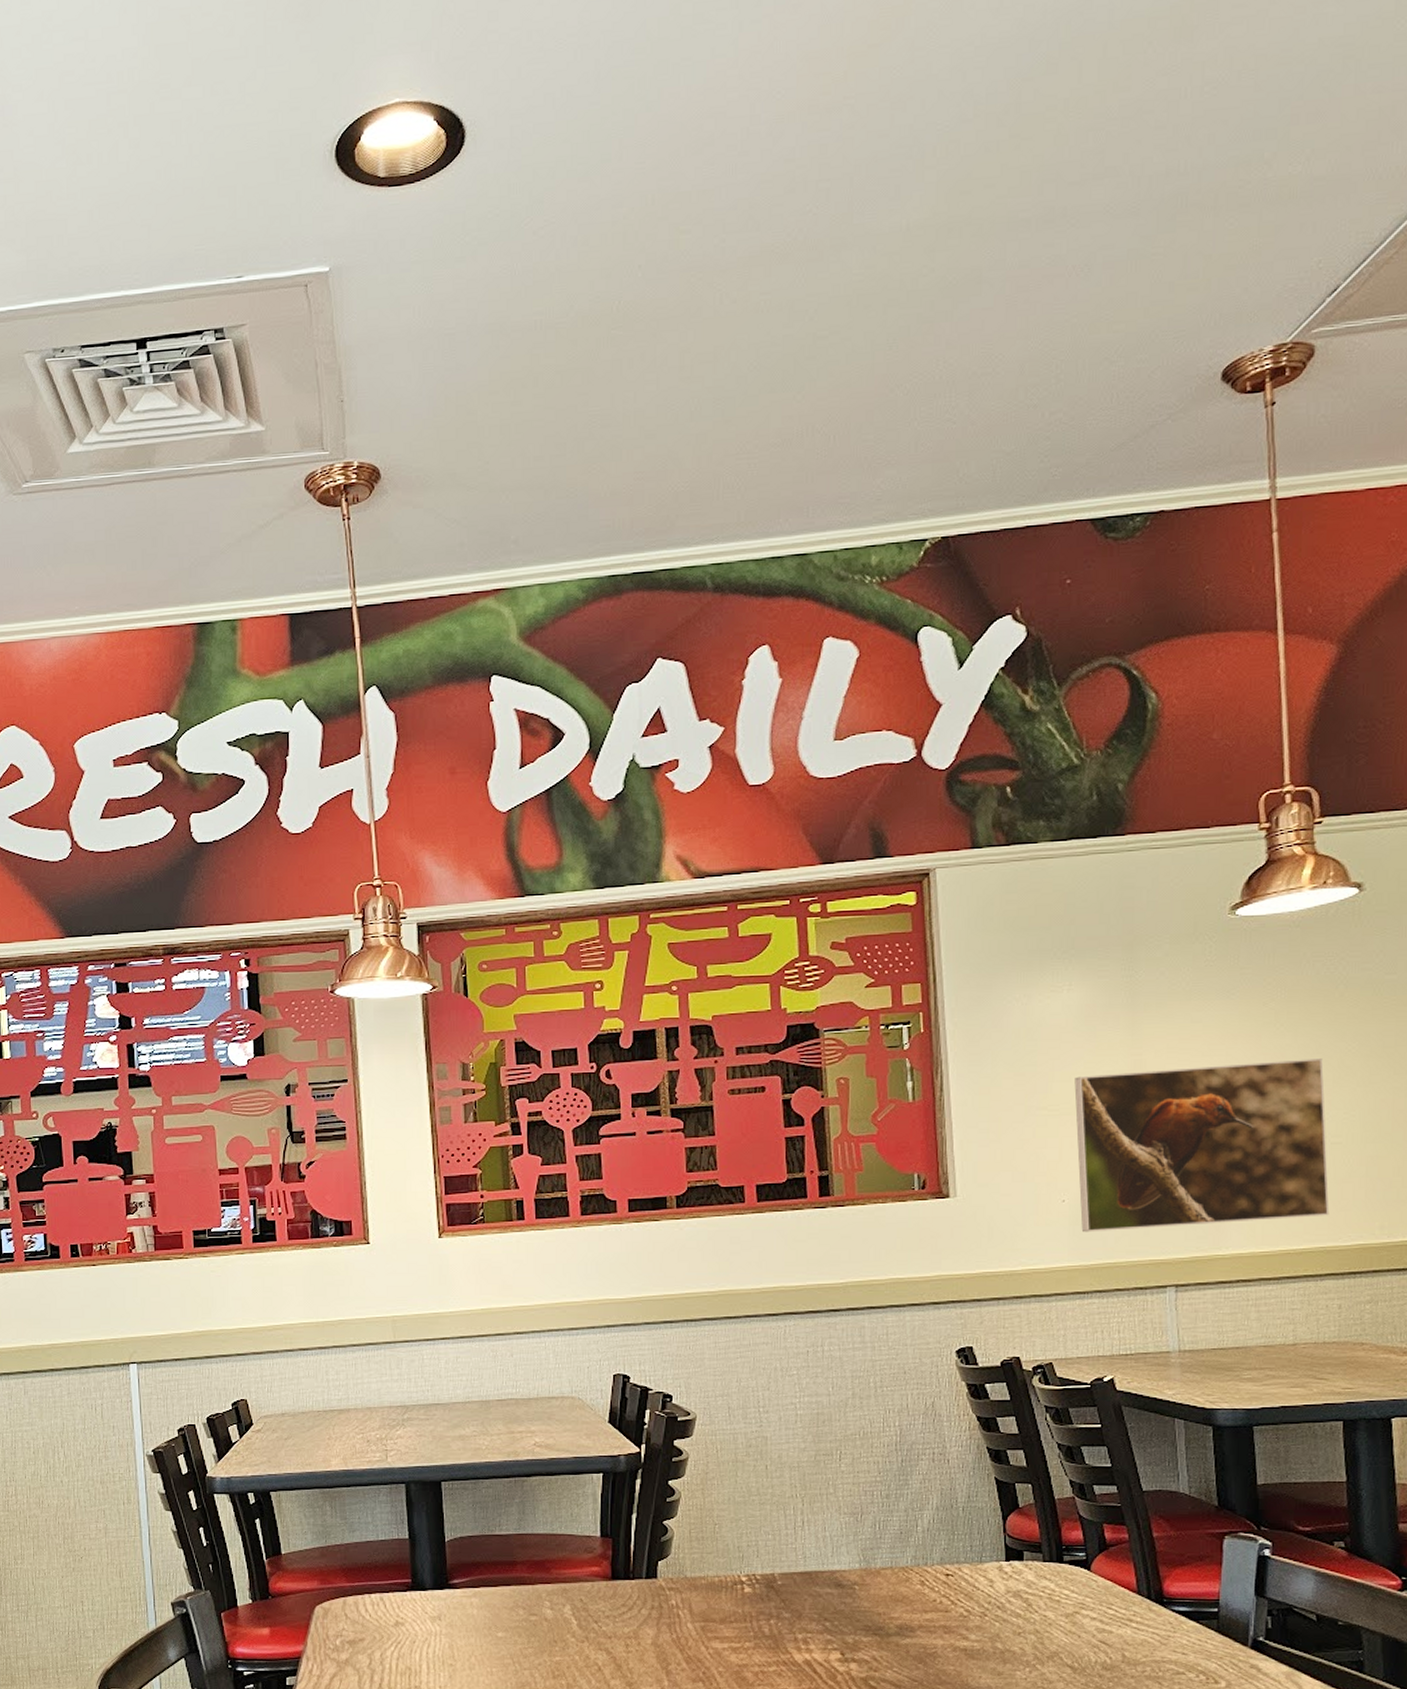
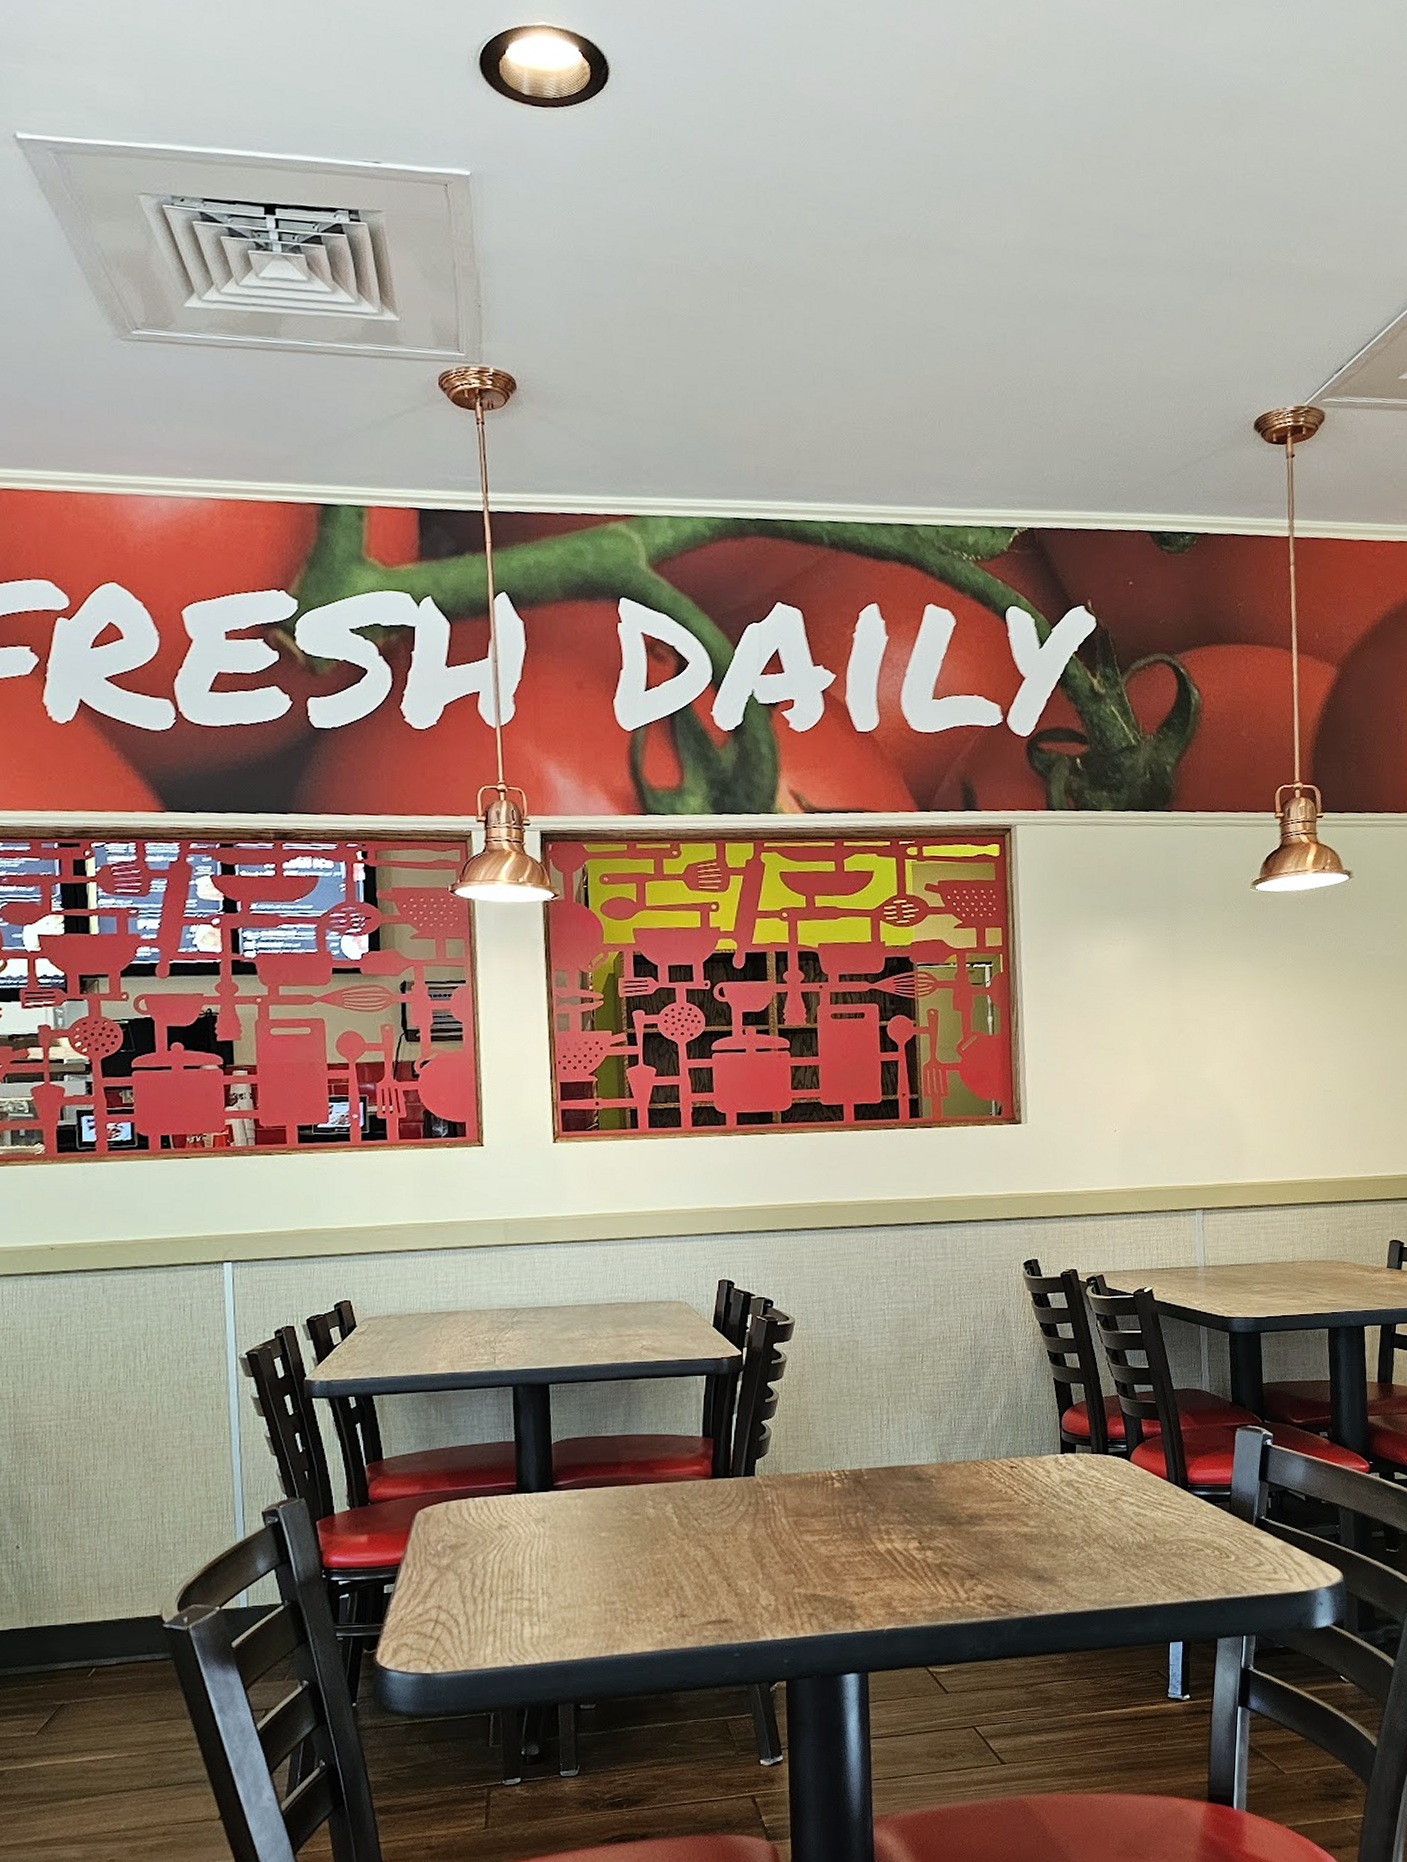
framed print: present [1074,1058,1330,1233] -> none [1126,1017,1322,1160]

